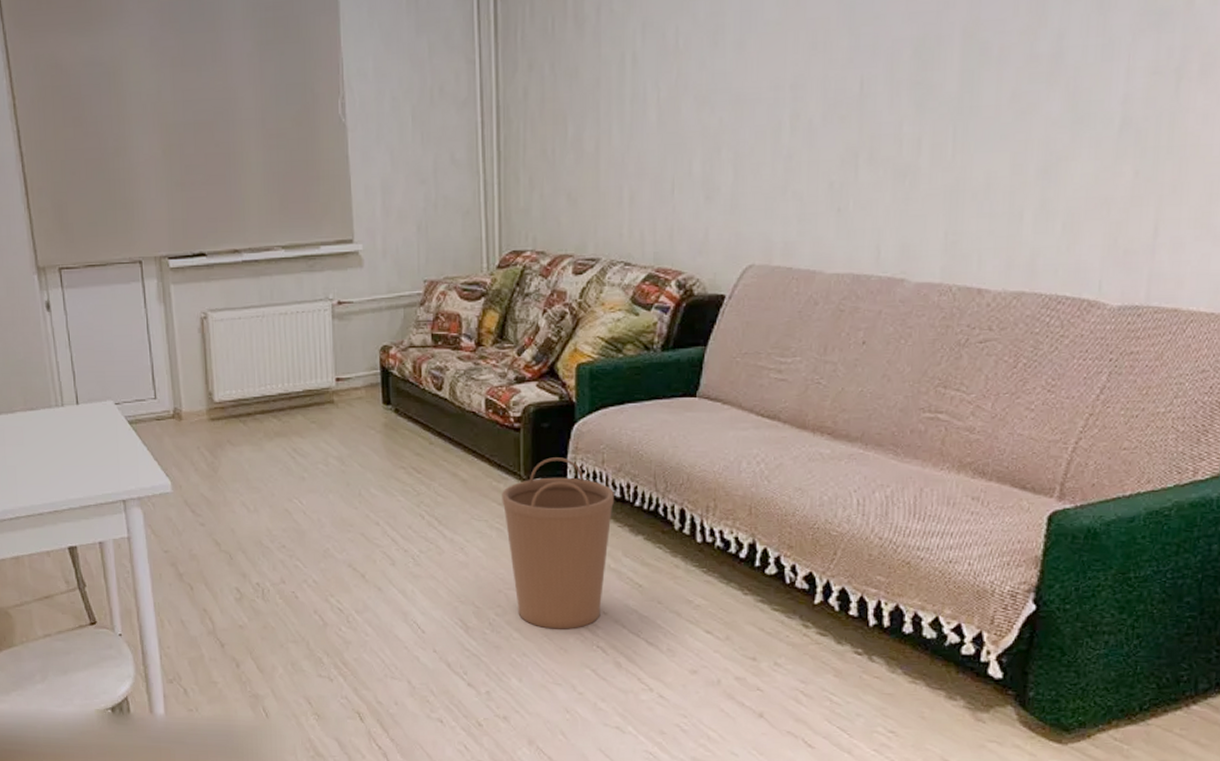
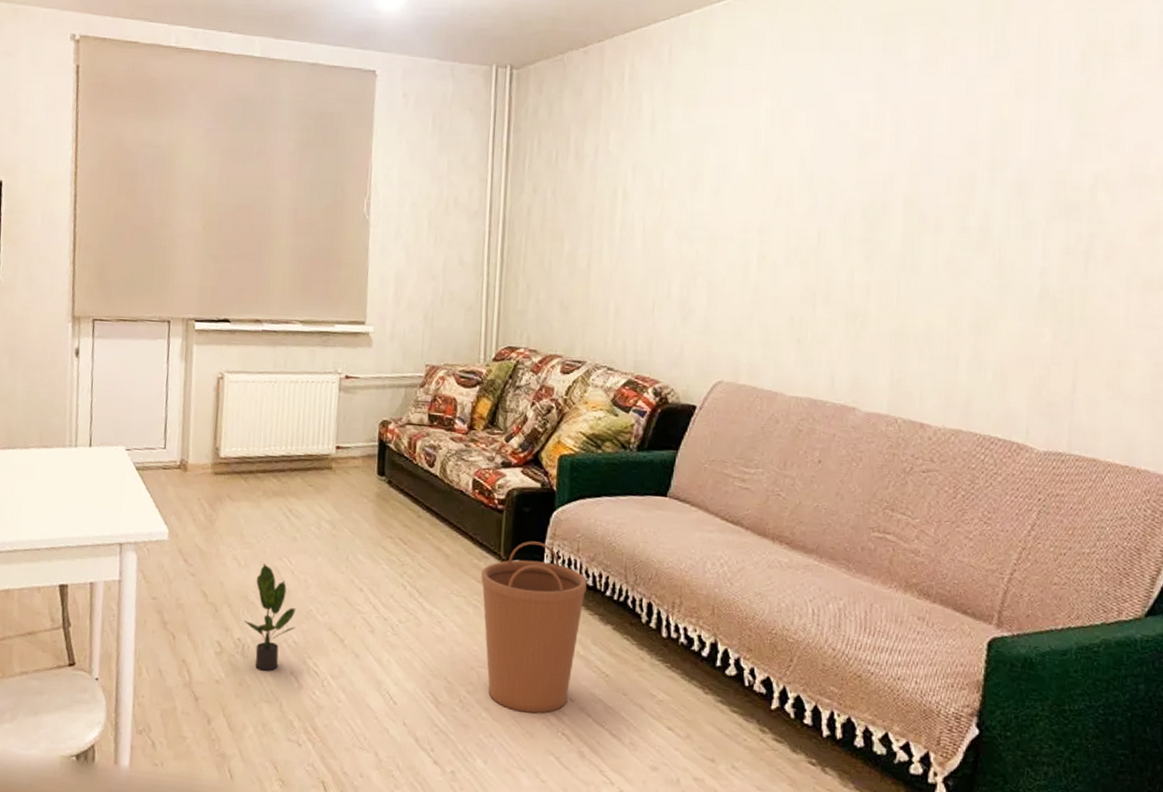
potted plant: none [260,507,315,612] -> present [244,564,296,671]

